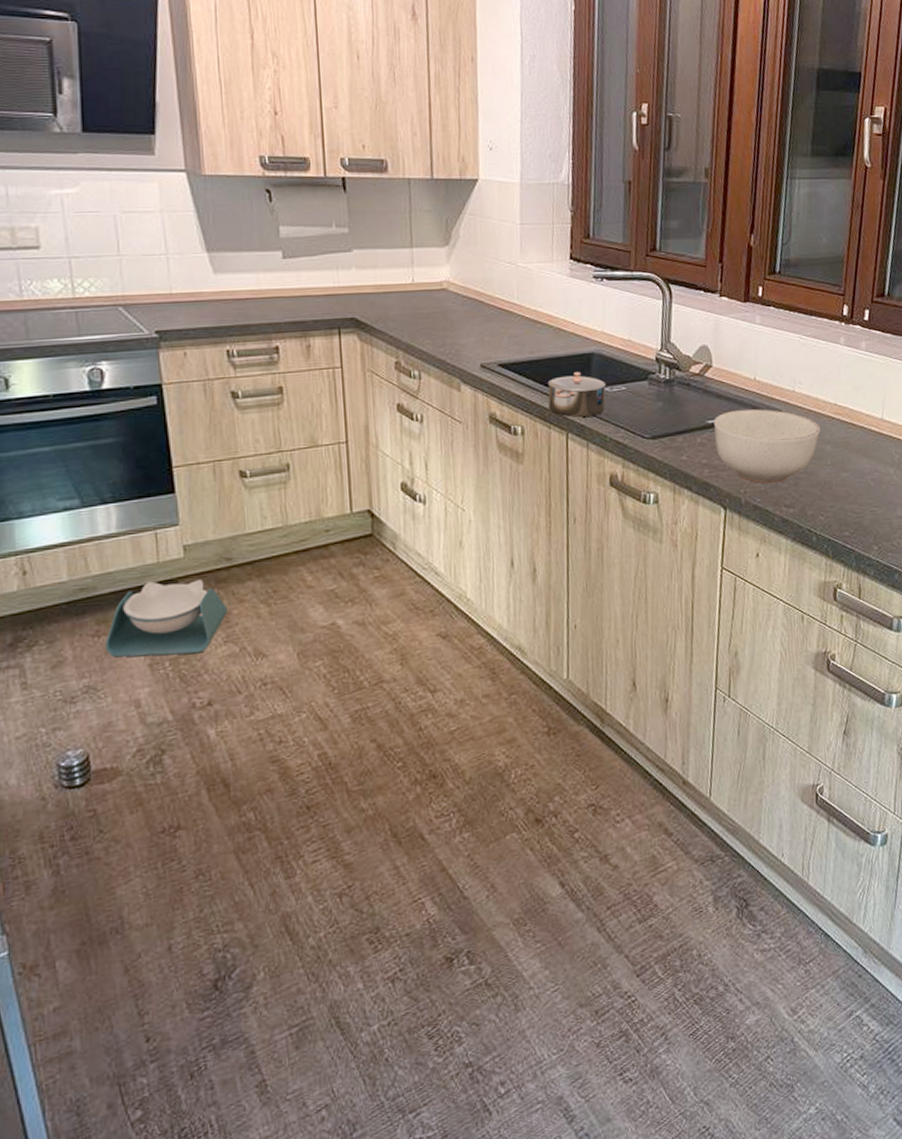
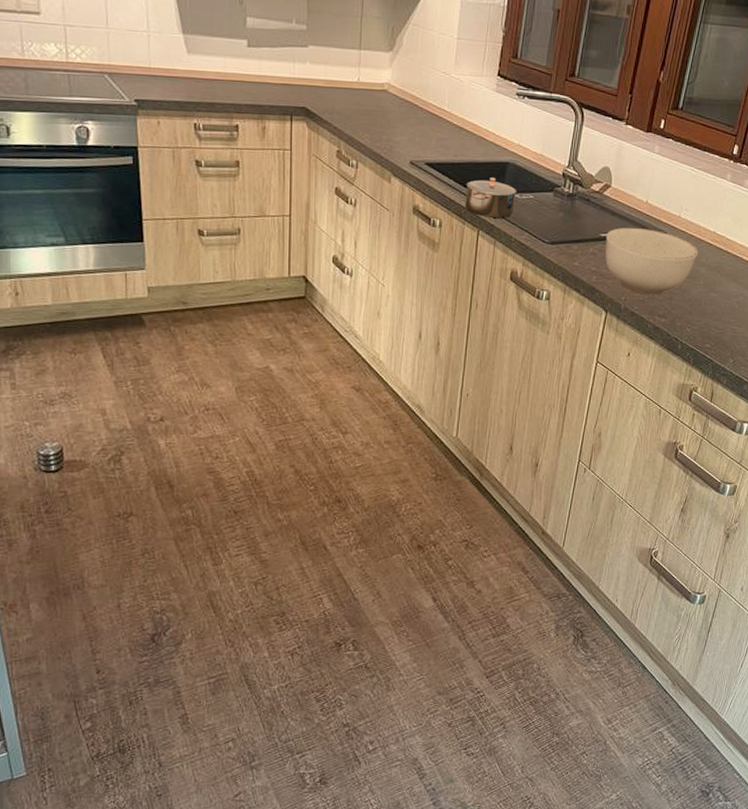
pet bowl: present [105,579,229,658] -> none [80,313,182,378]

